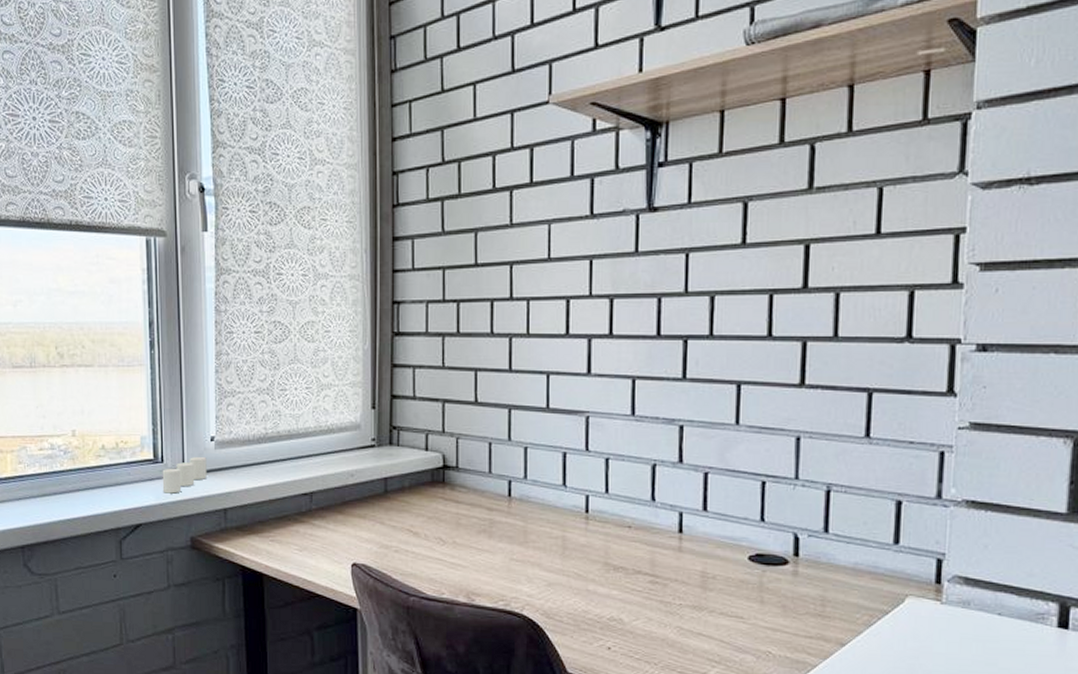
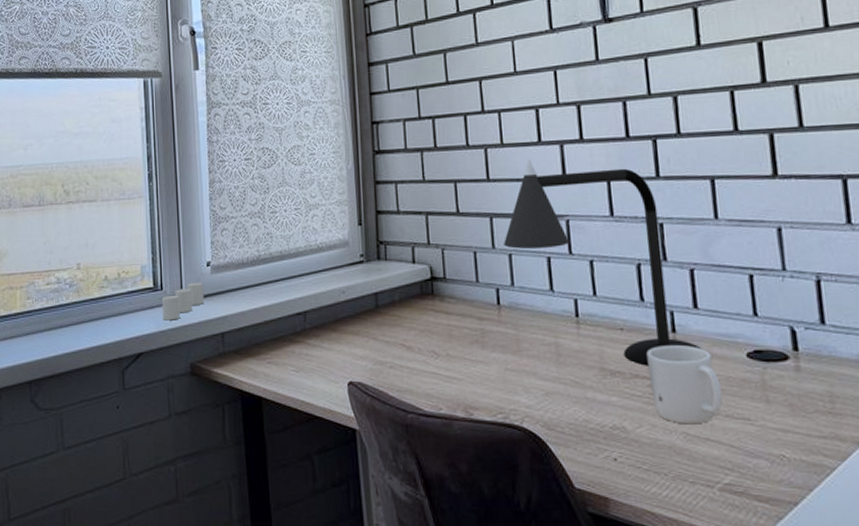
desk lamp: none [520,352,706,563] -> present [504,159,703,366]
mug: none [651,544,721,620] -> present [646,344,723,425]

